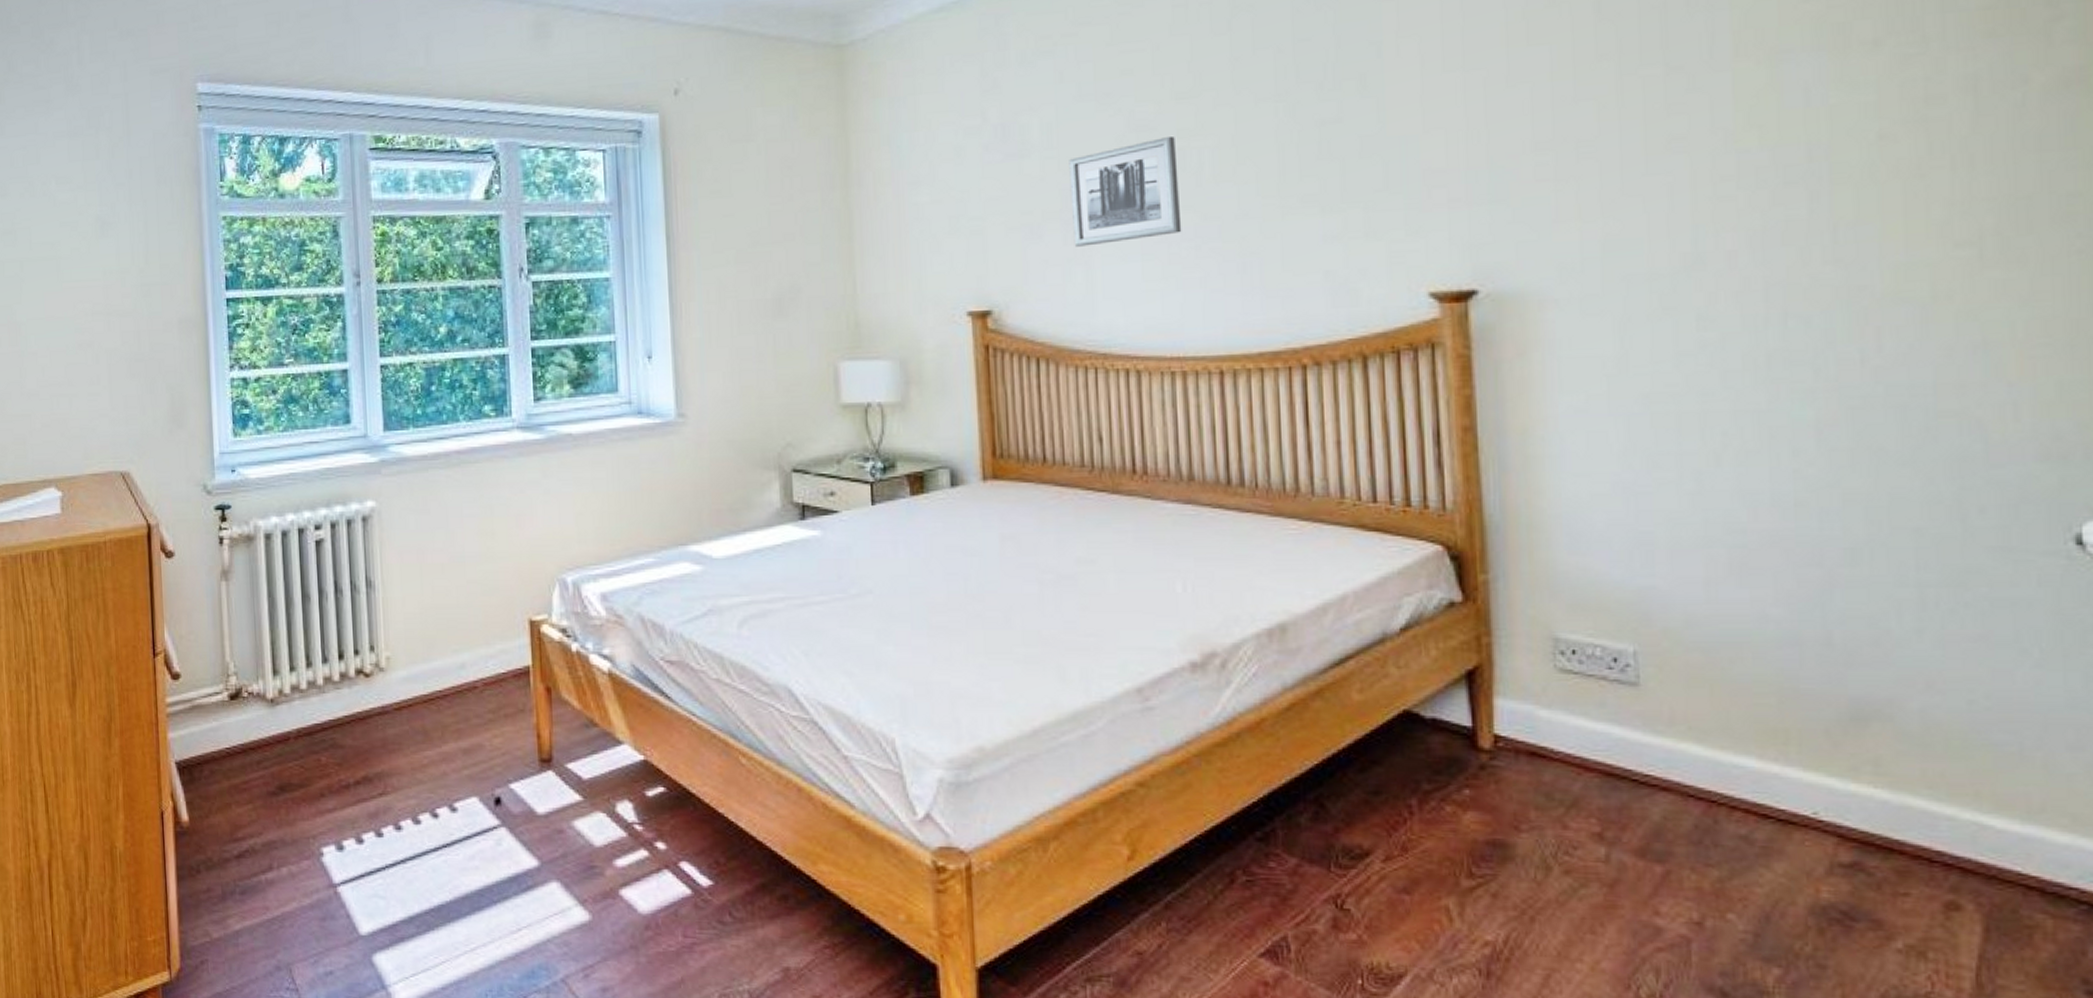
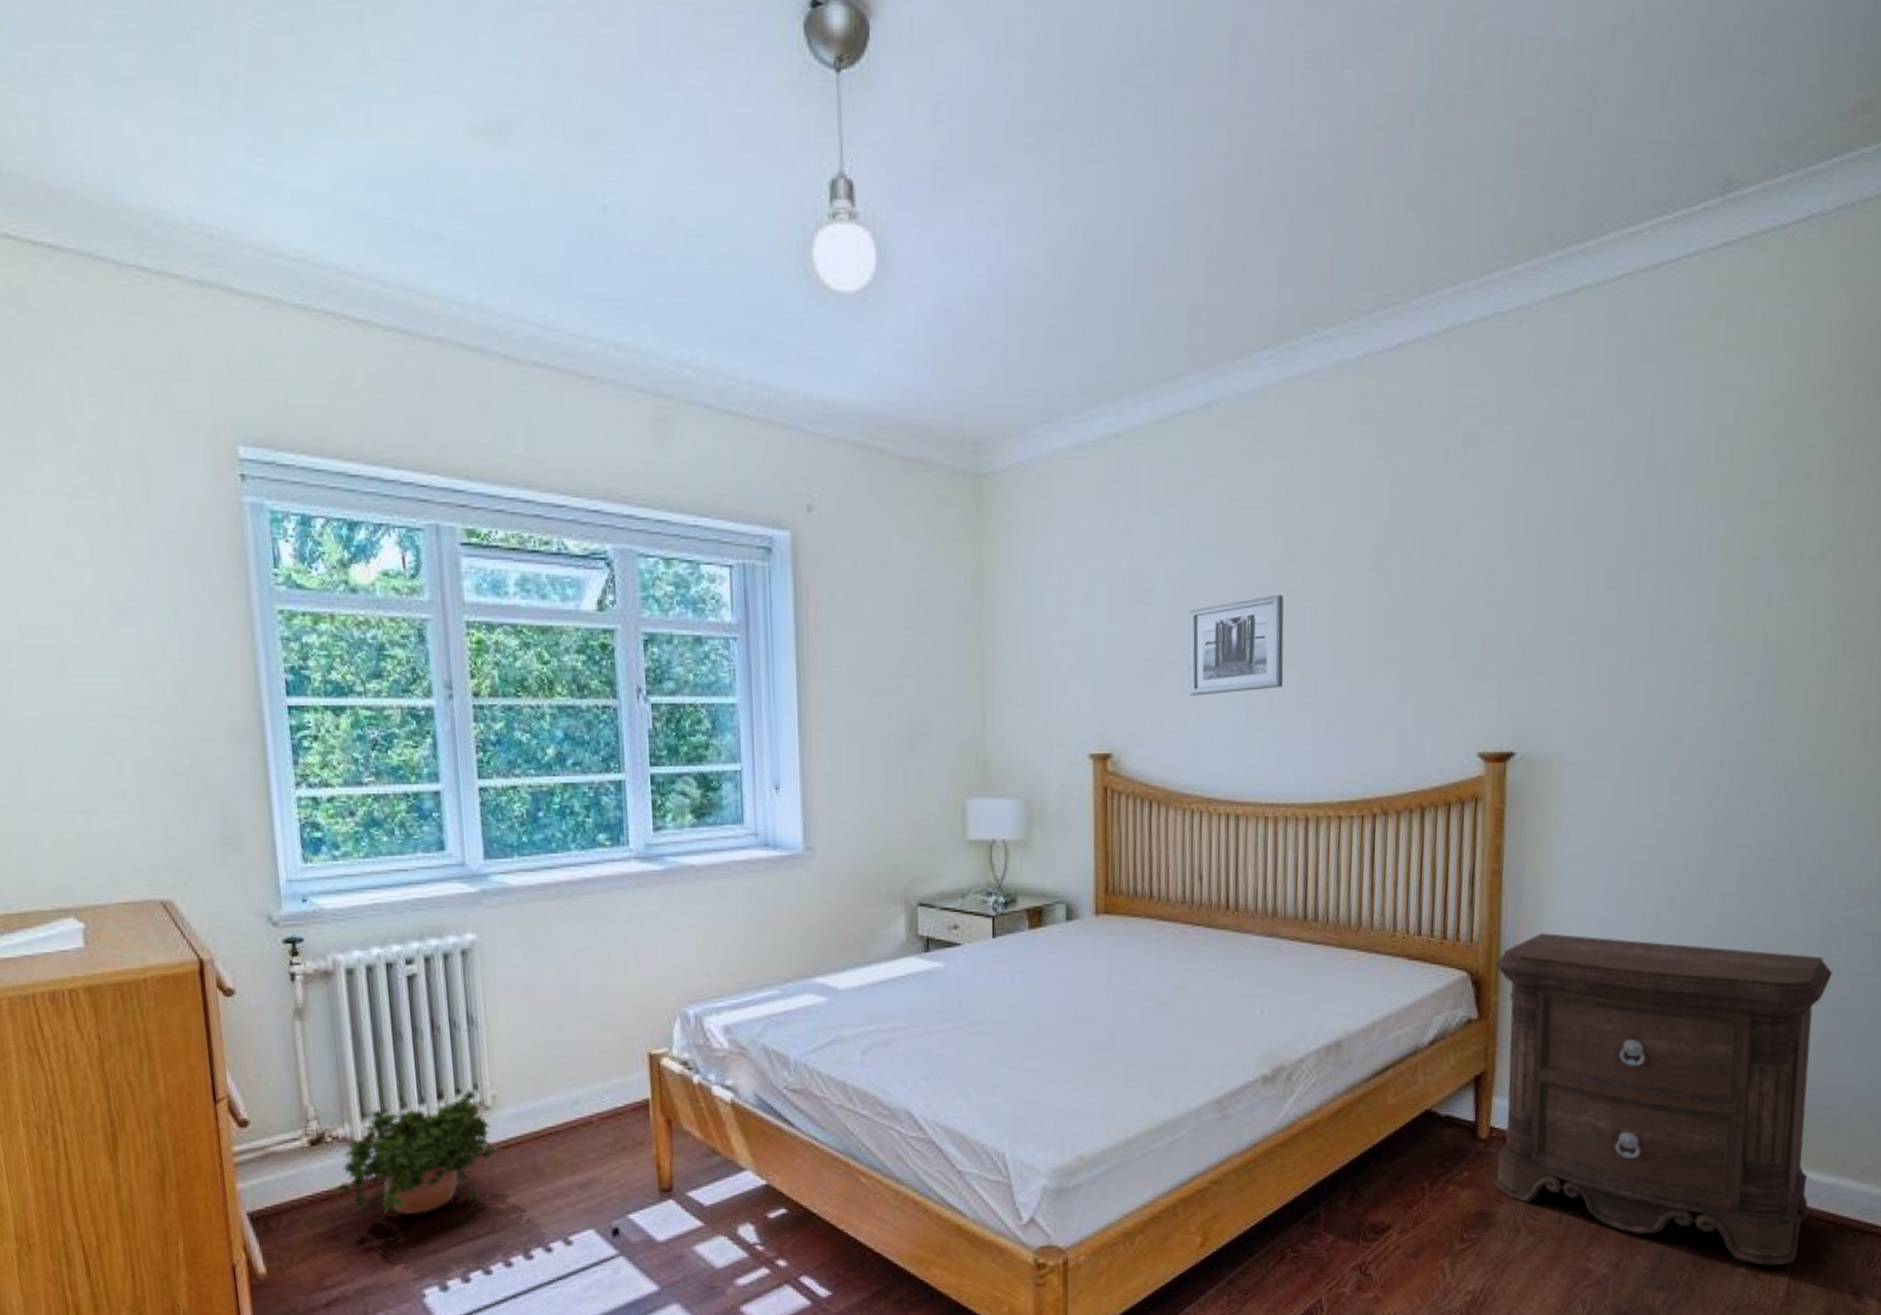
potted plant: none [249,650,389,772] -> present [335,1088,497,1215]
nightstand: none [1478,499,1996,944] -> present [1493,933,1833,1266]

